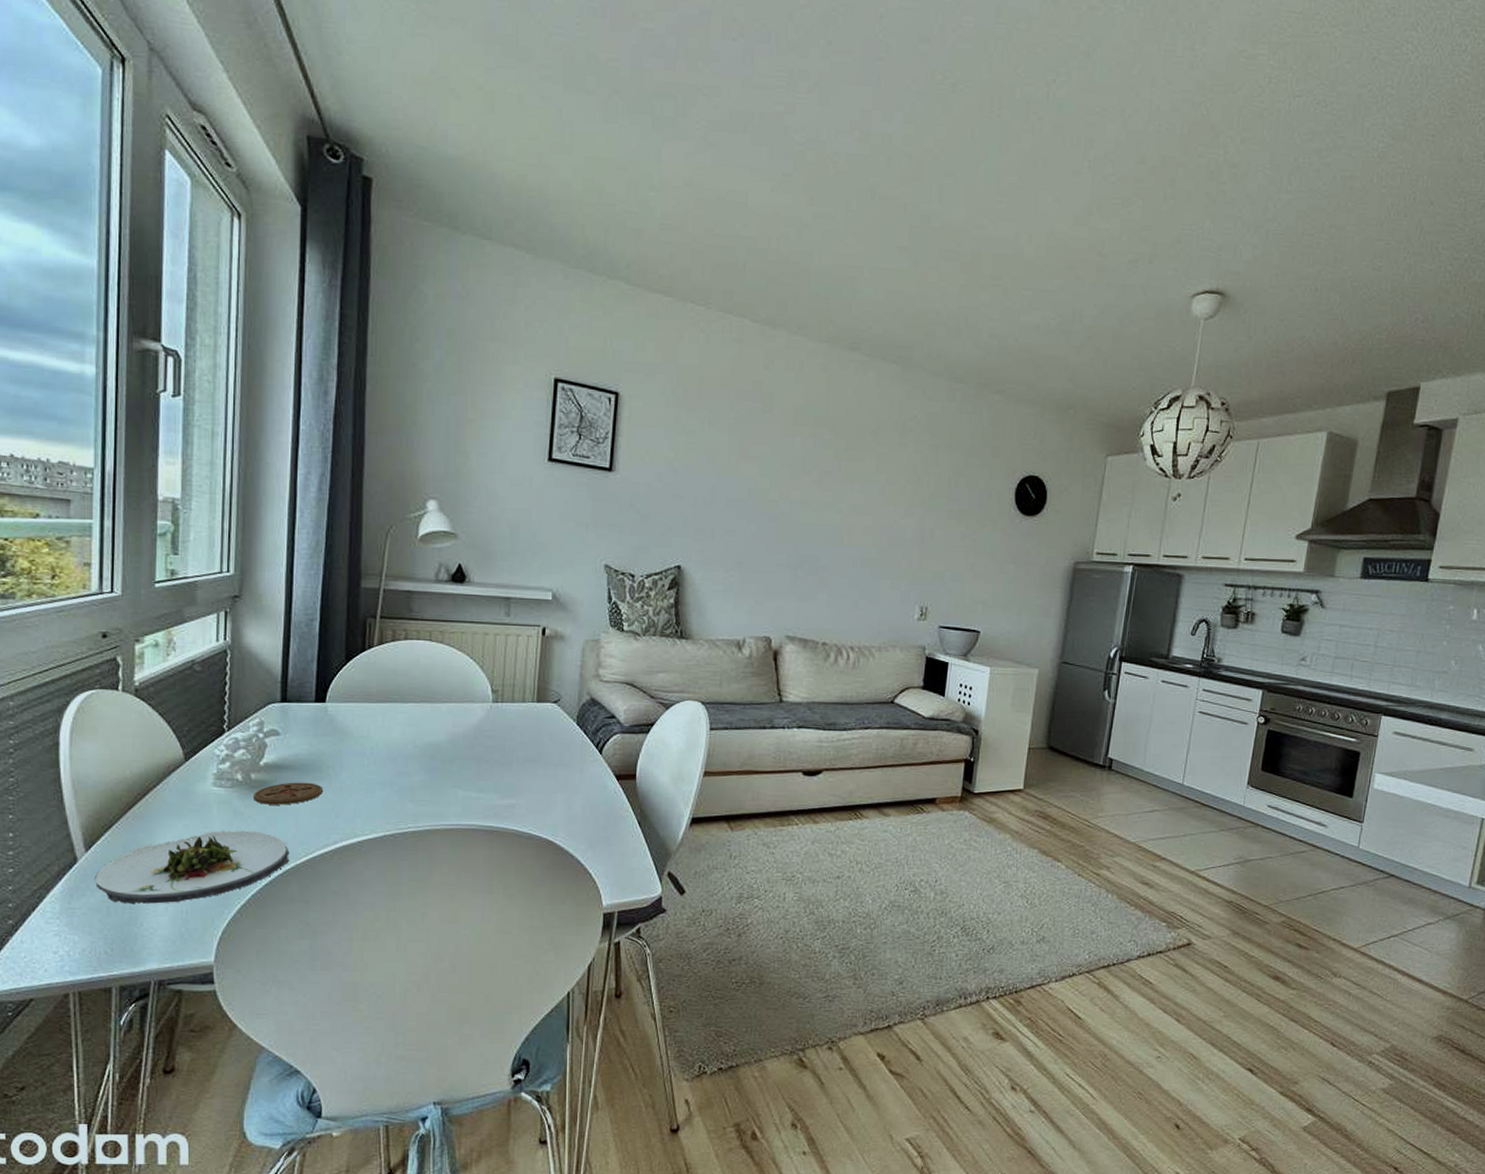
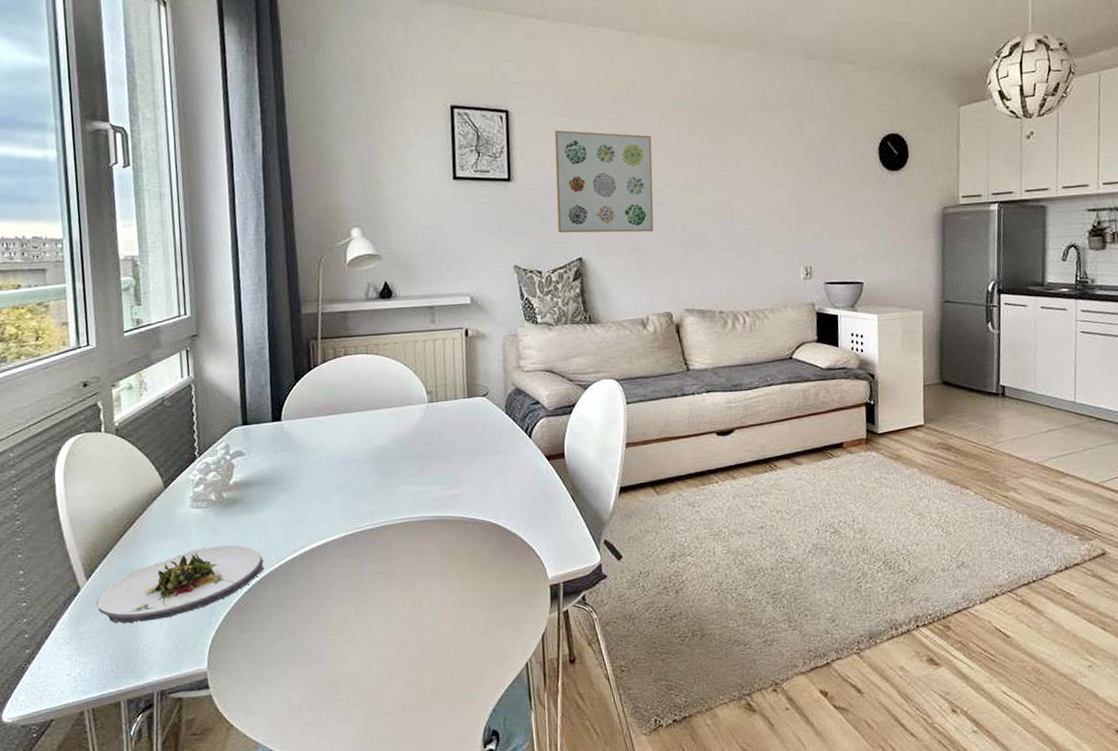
coaster: present [254,782,322,805] -> none [227,495,287,520]
wall art: none [658,421,772,547] -> present [554,130,654,233]

